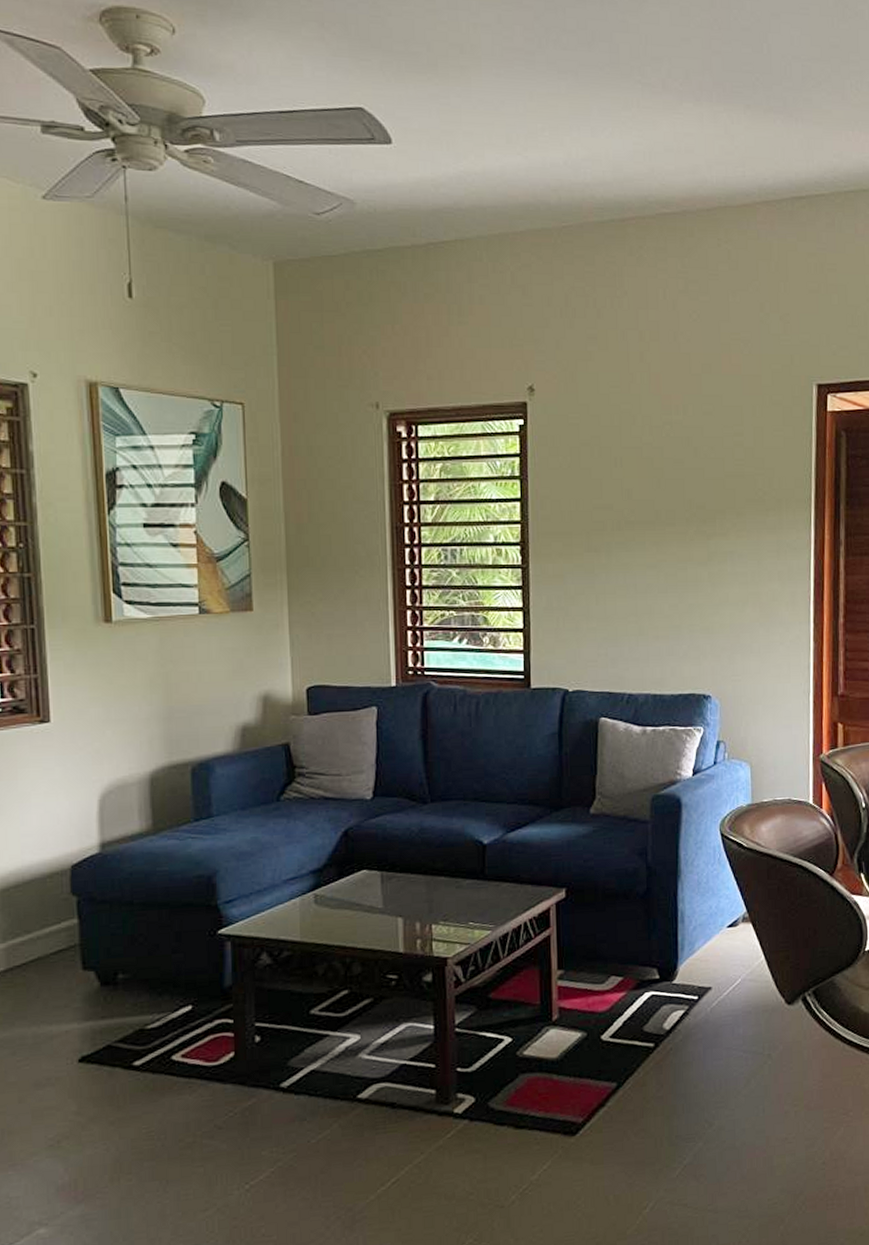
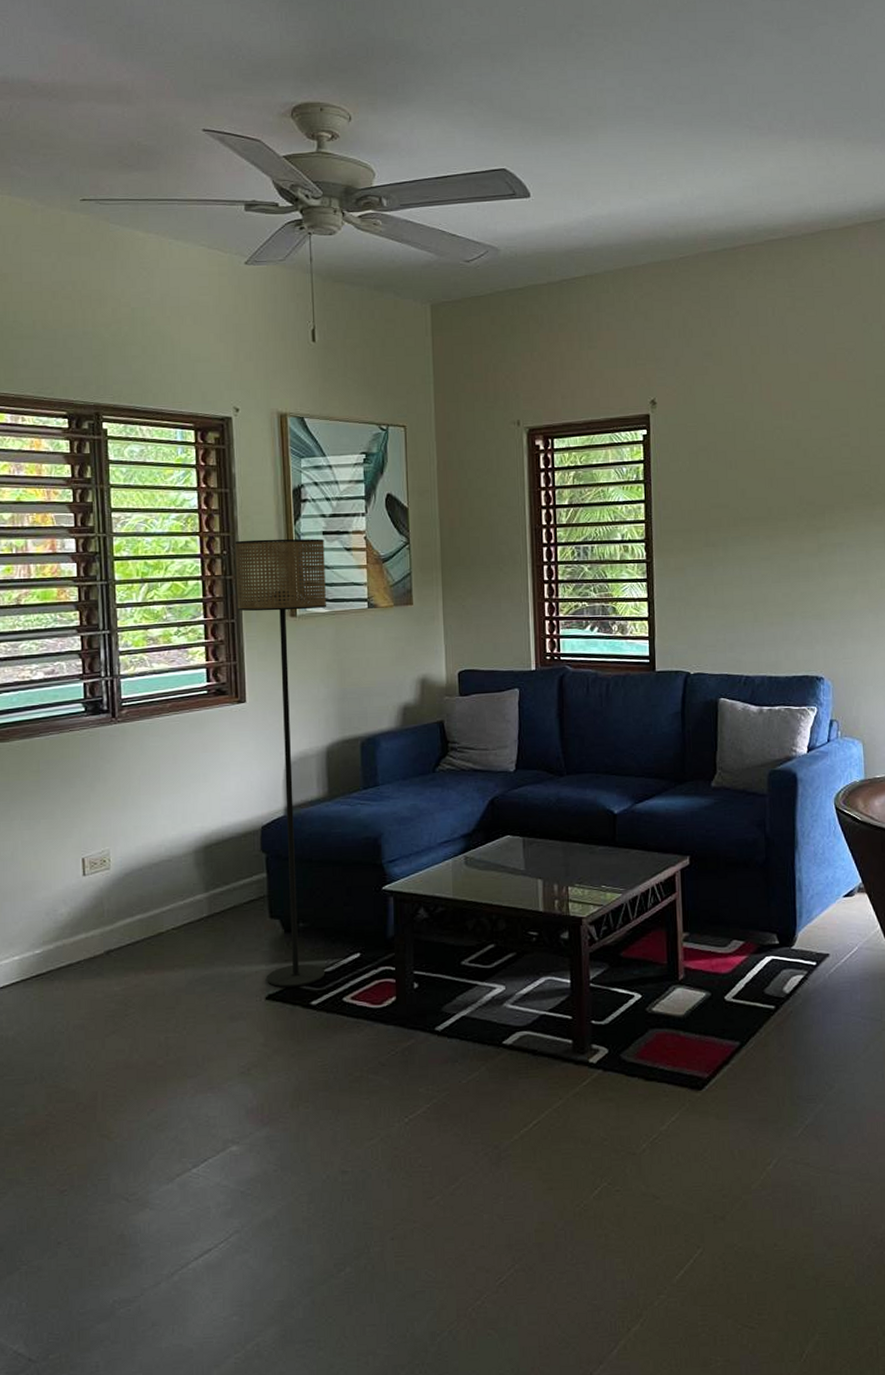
floor lamp: none [33,530,151,1048] -> present [234,538,326,988]

